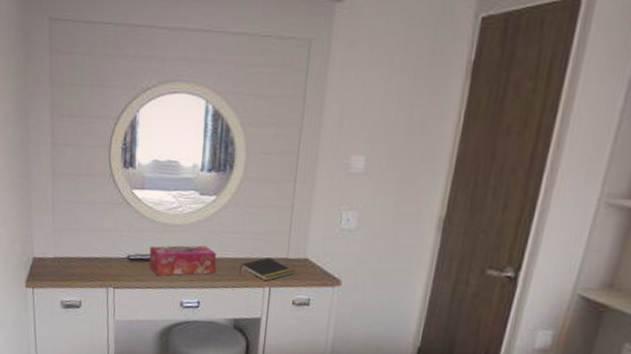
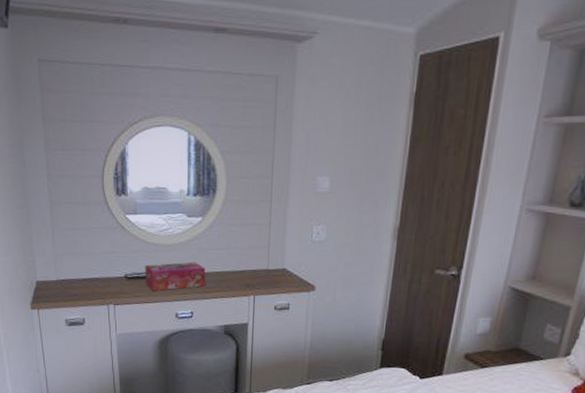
notepad: present [238,257,294,282] -> none [226,270,274,291]

